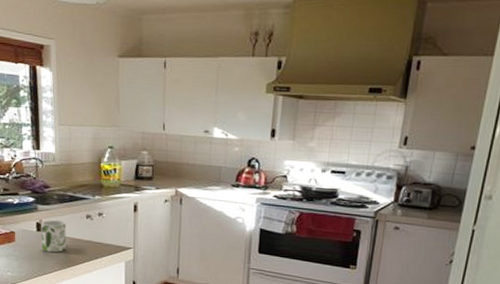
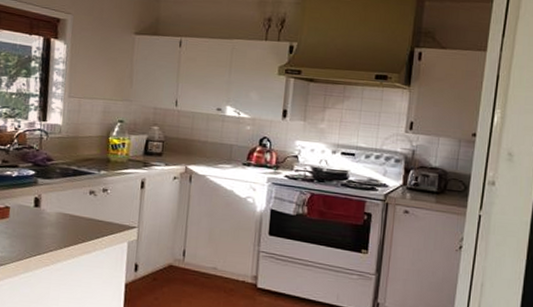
mug: present [41,220,66,253] -> none [37,195,68,231]

